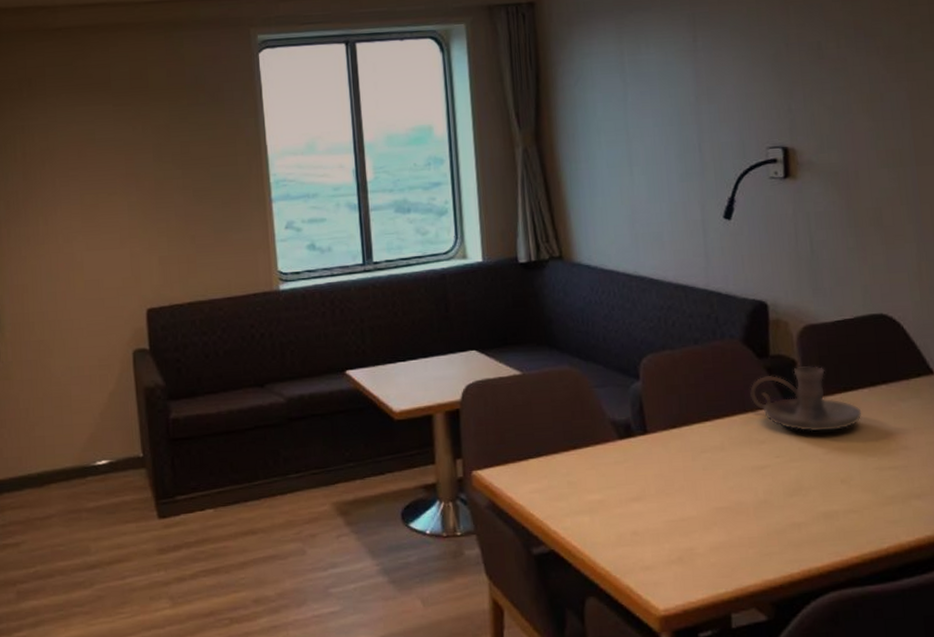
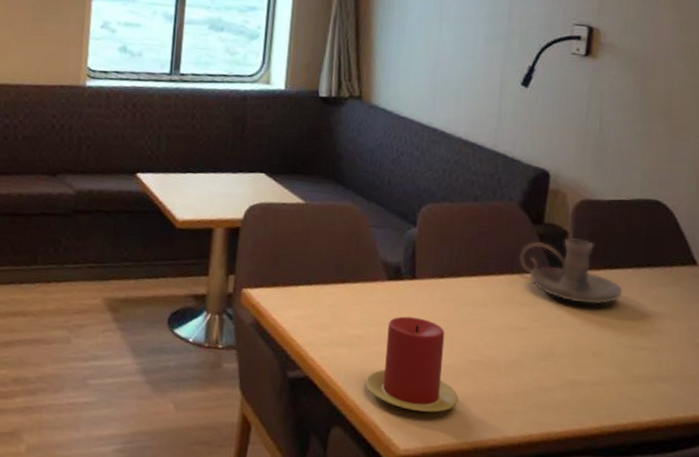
candle: none [612,472,711,569] -> present [365,316,458,413]

